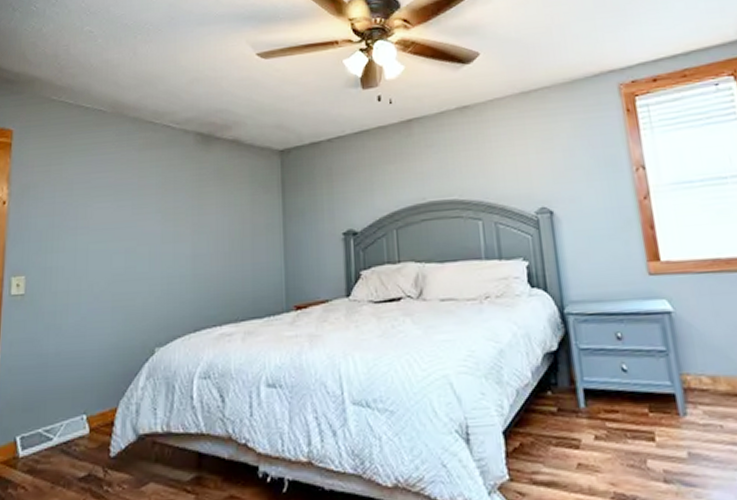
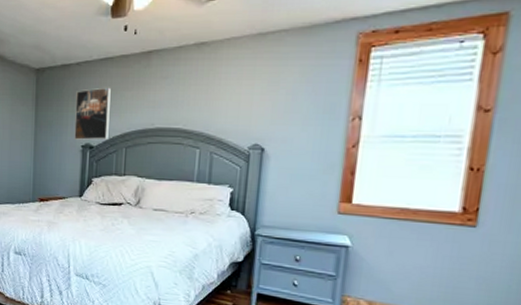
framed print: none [330,162,374,227] -> present [74,87,111,140]

